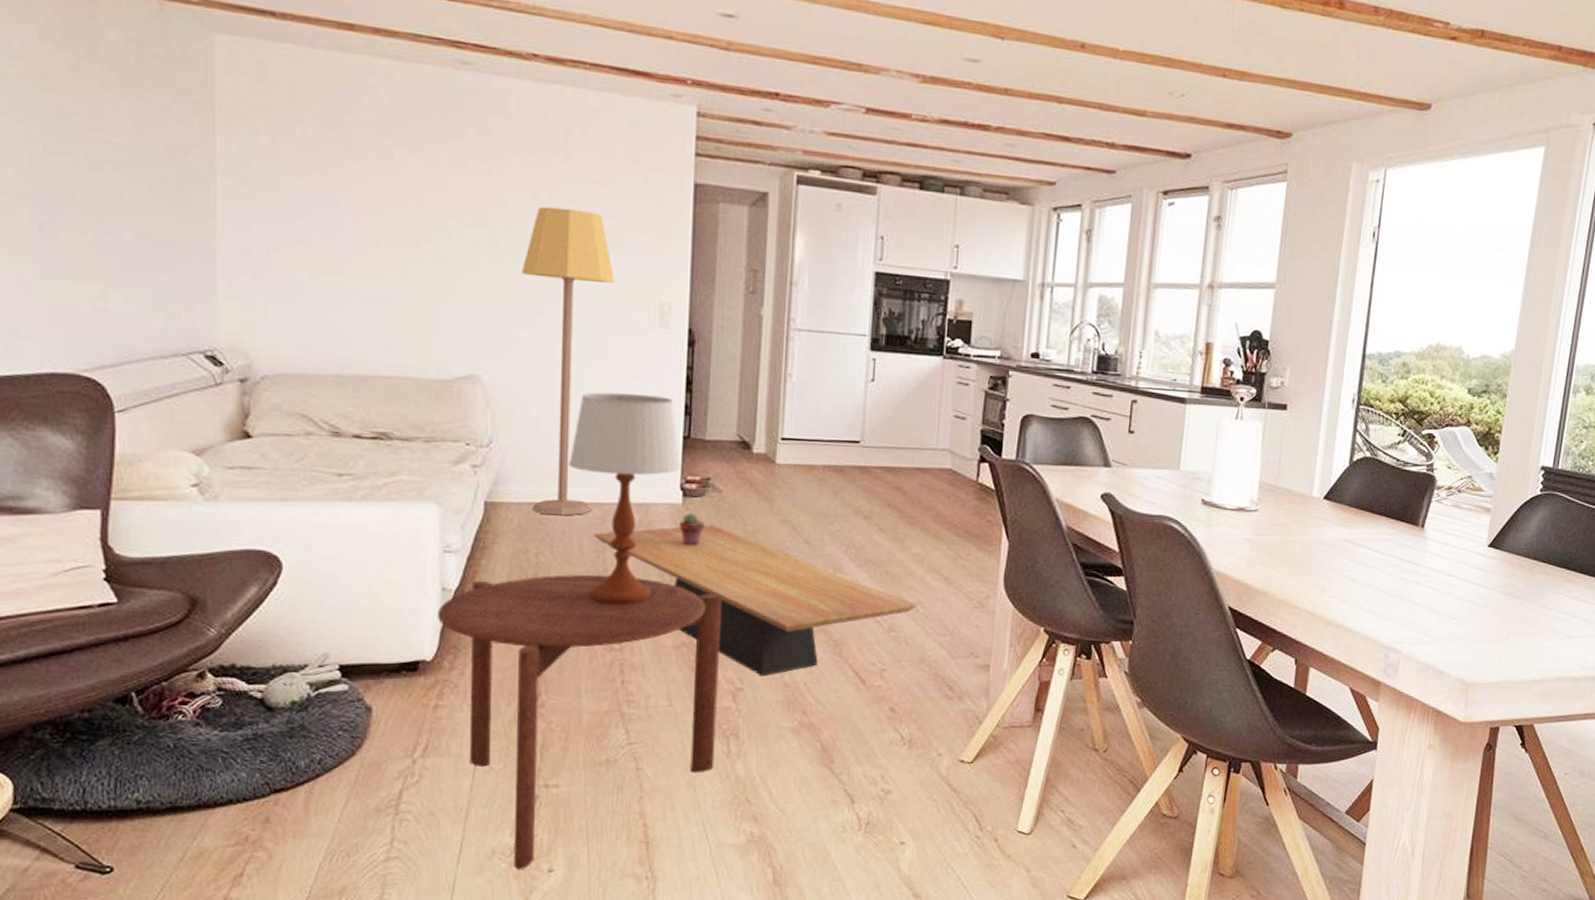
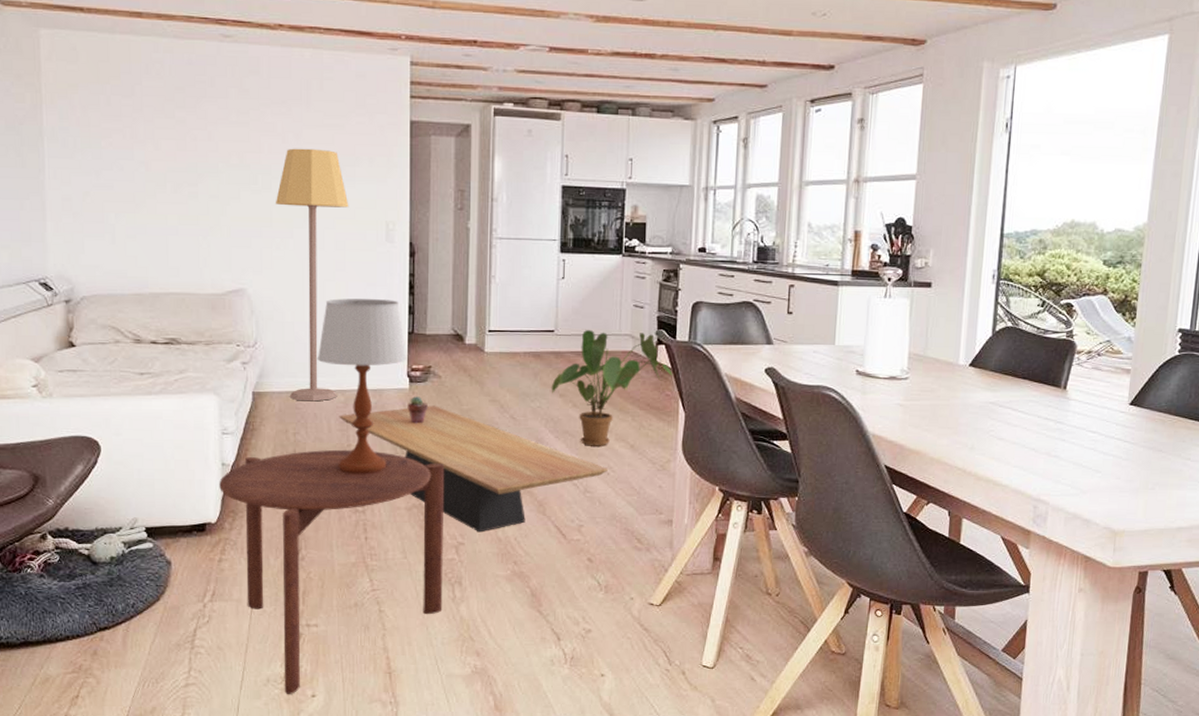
house plant: none [853,442,996,578] -> present [551,330,672,446]

